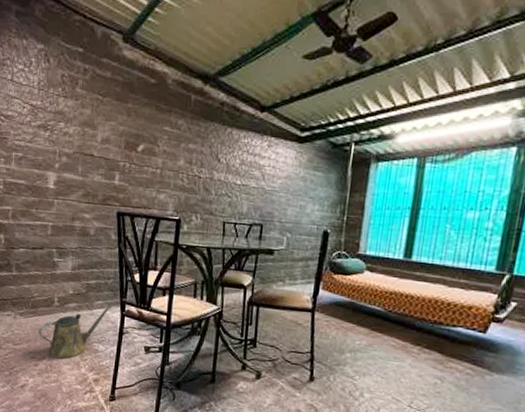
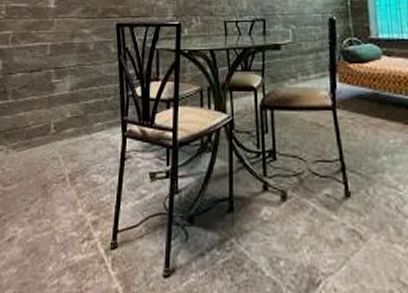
watering can: present [39,305,113,359] -> none [32,126,113,199]

